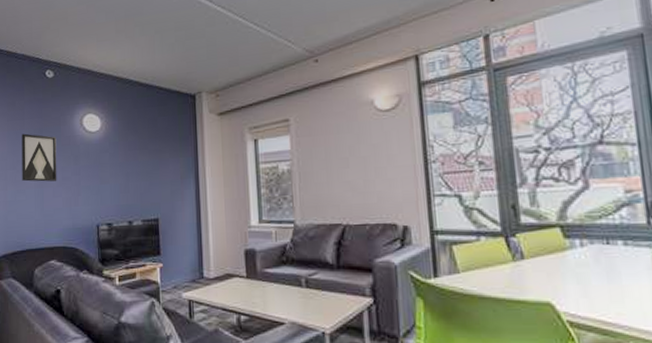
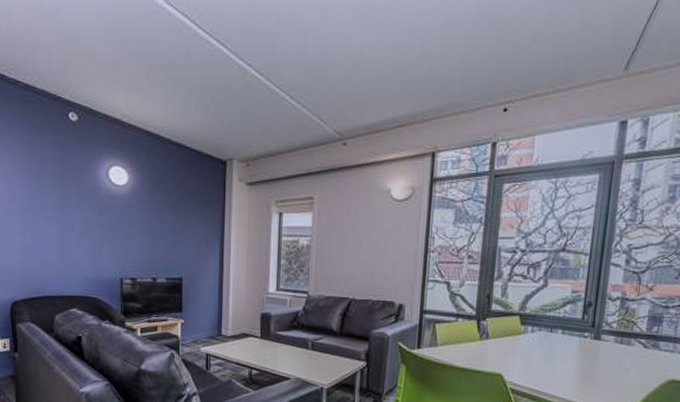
wall art: present [21,133,57,182] -> none [41,177,80,231]

